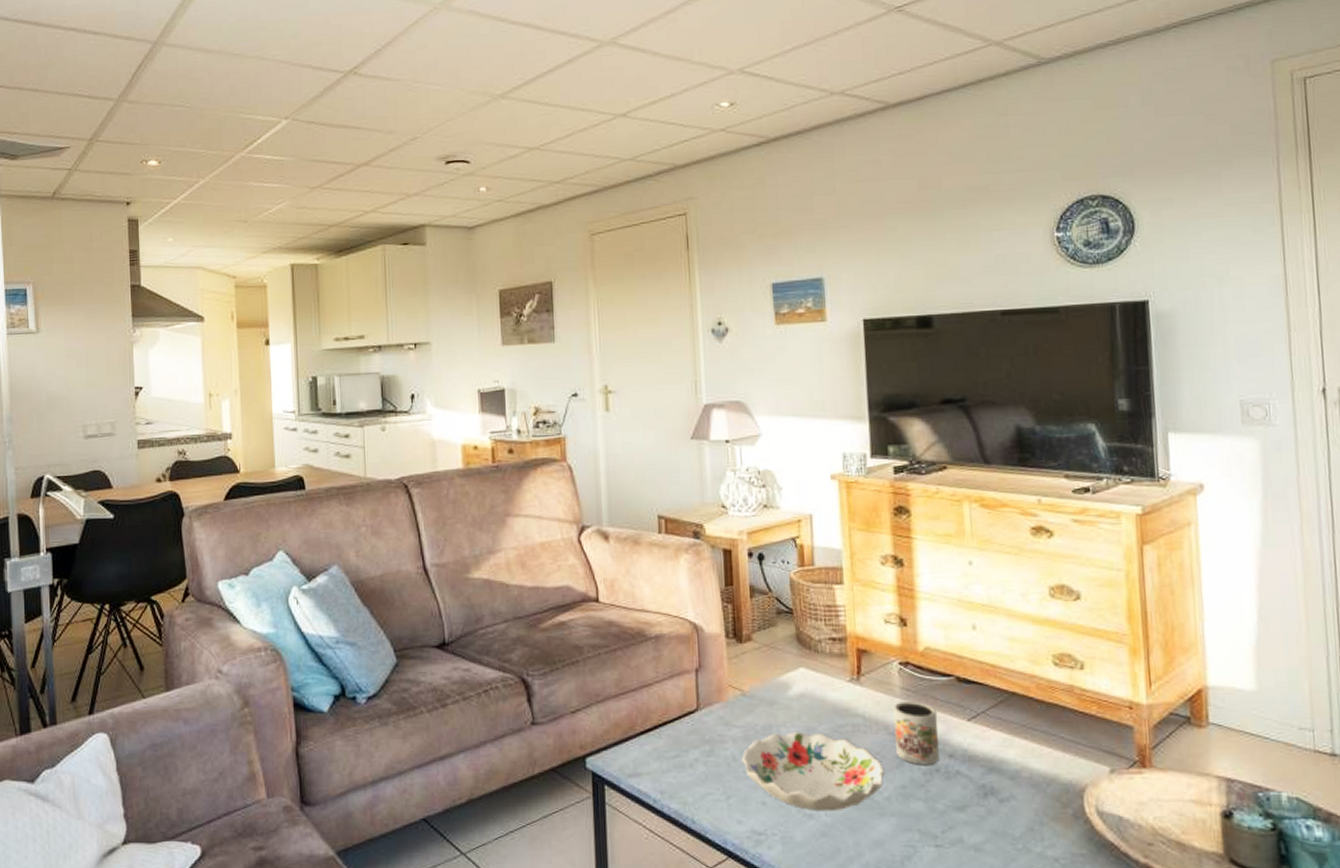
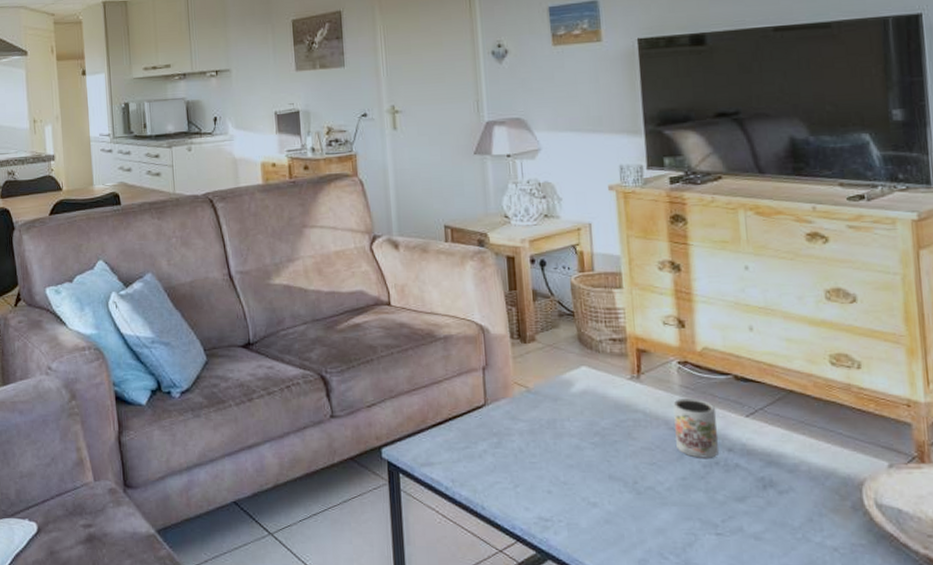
decorative bowl: present [742,731,886,811] -> none [528,425,666,500]

